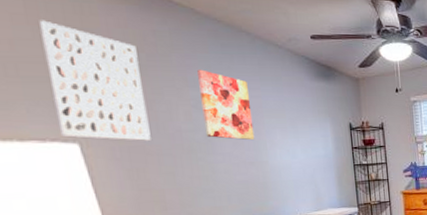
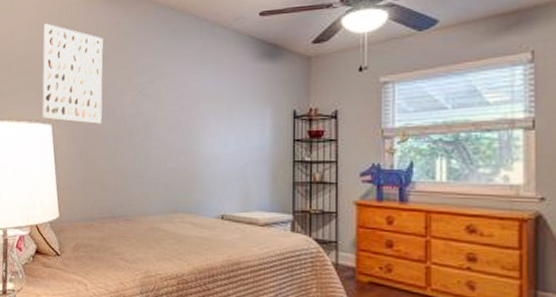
wall art: present [197,69,255,141] -> none [145,56,190,127]

